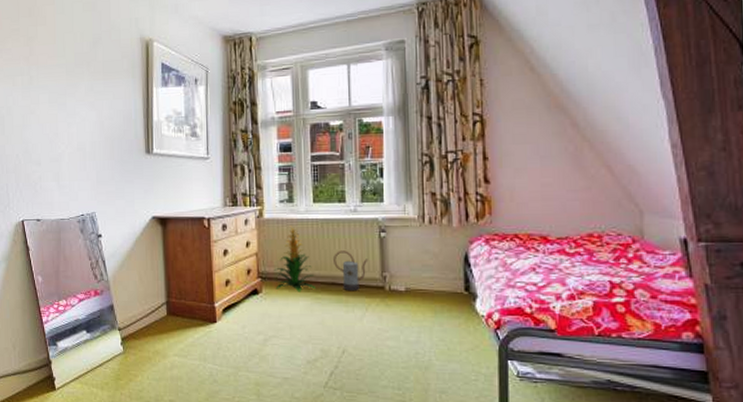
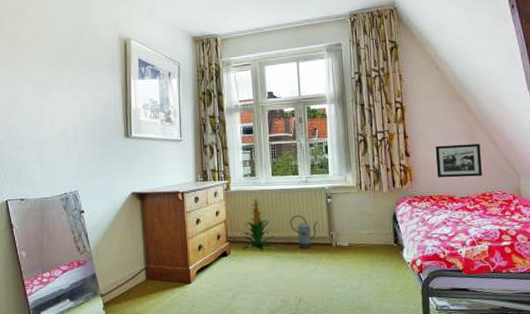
picture frame: none [524,169,589,212] -> present [435,143,482,178]

